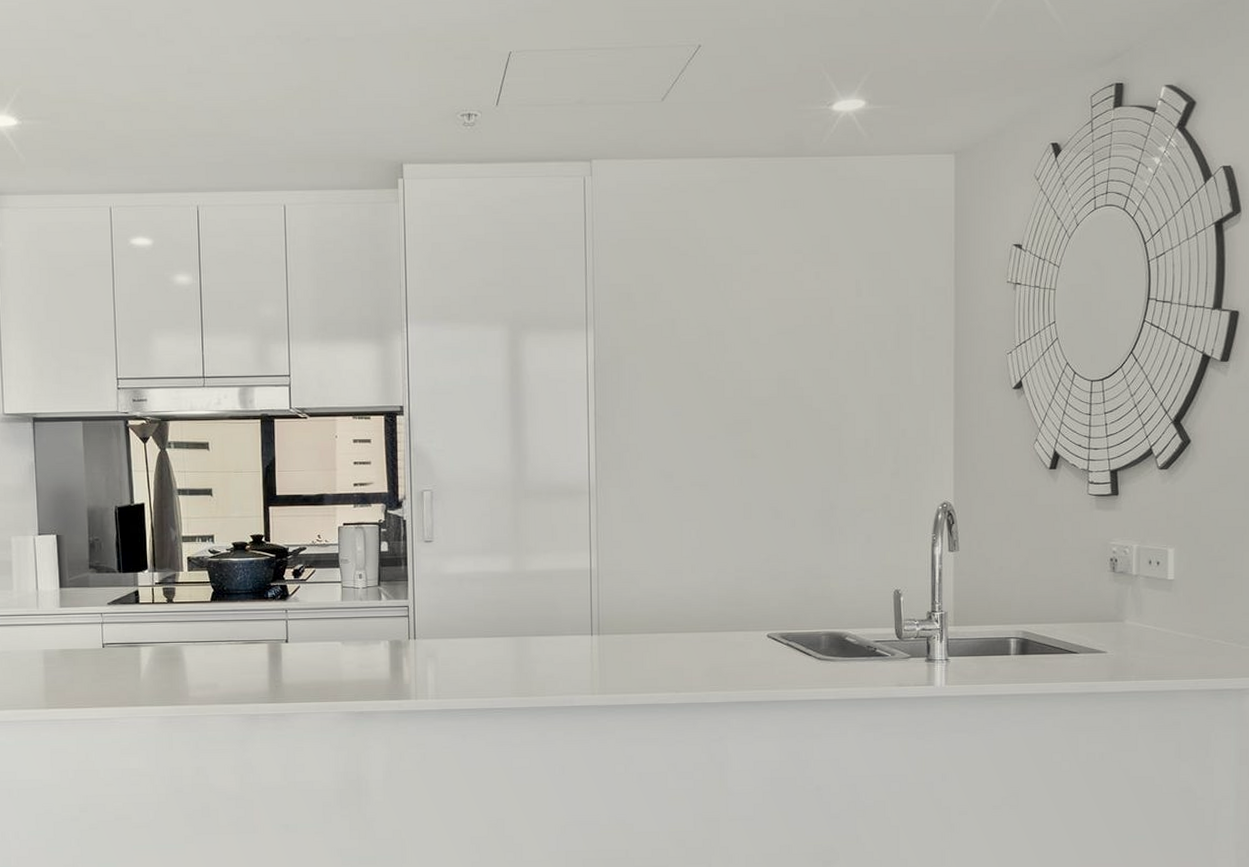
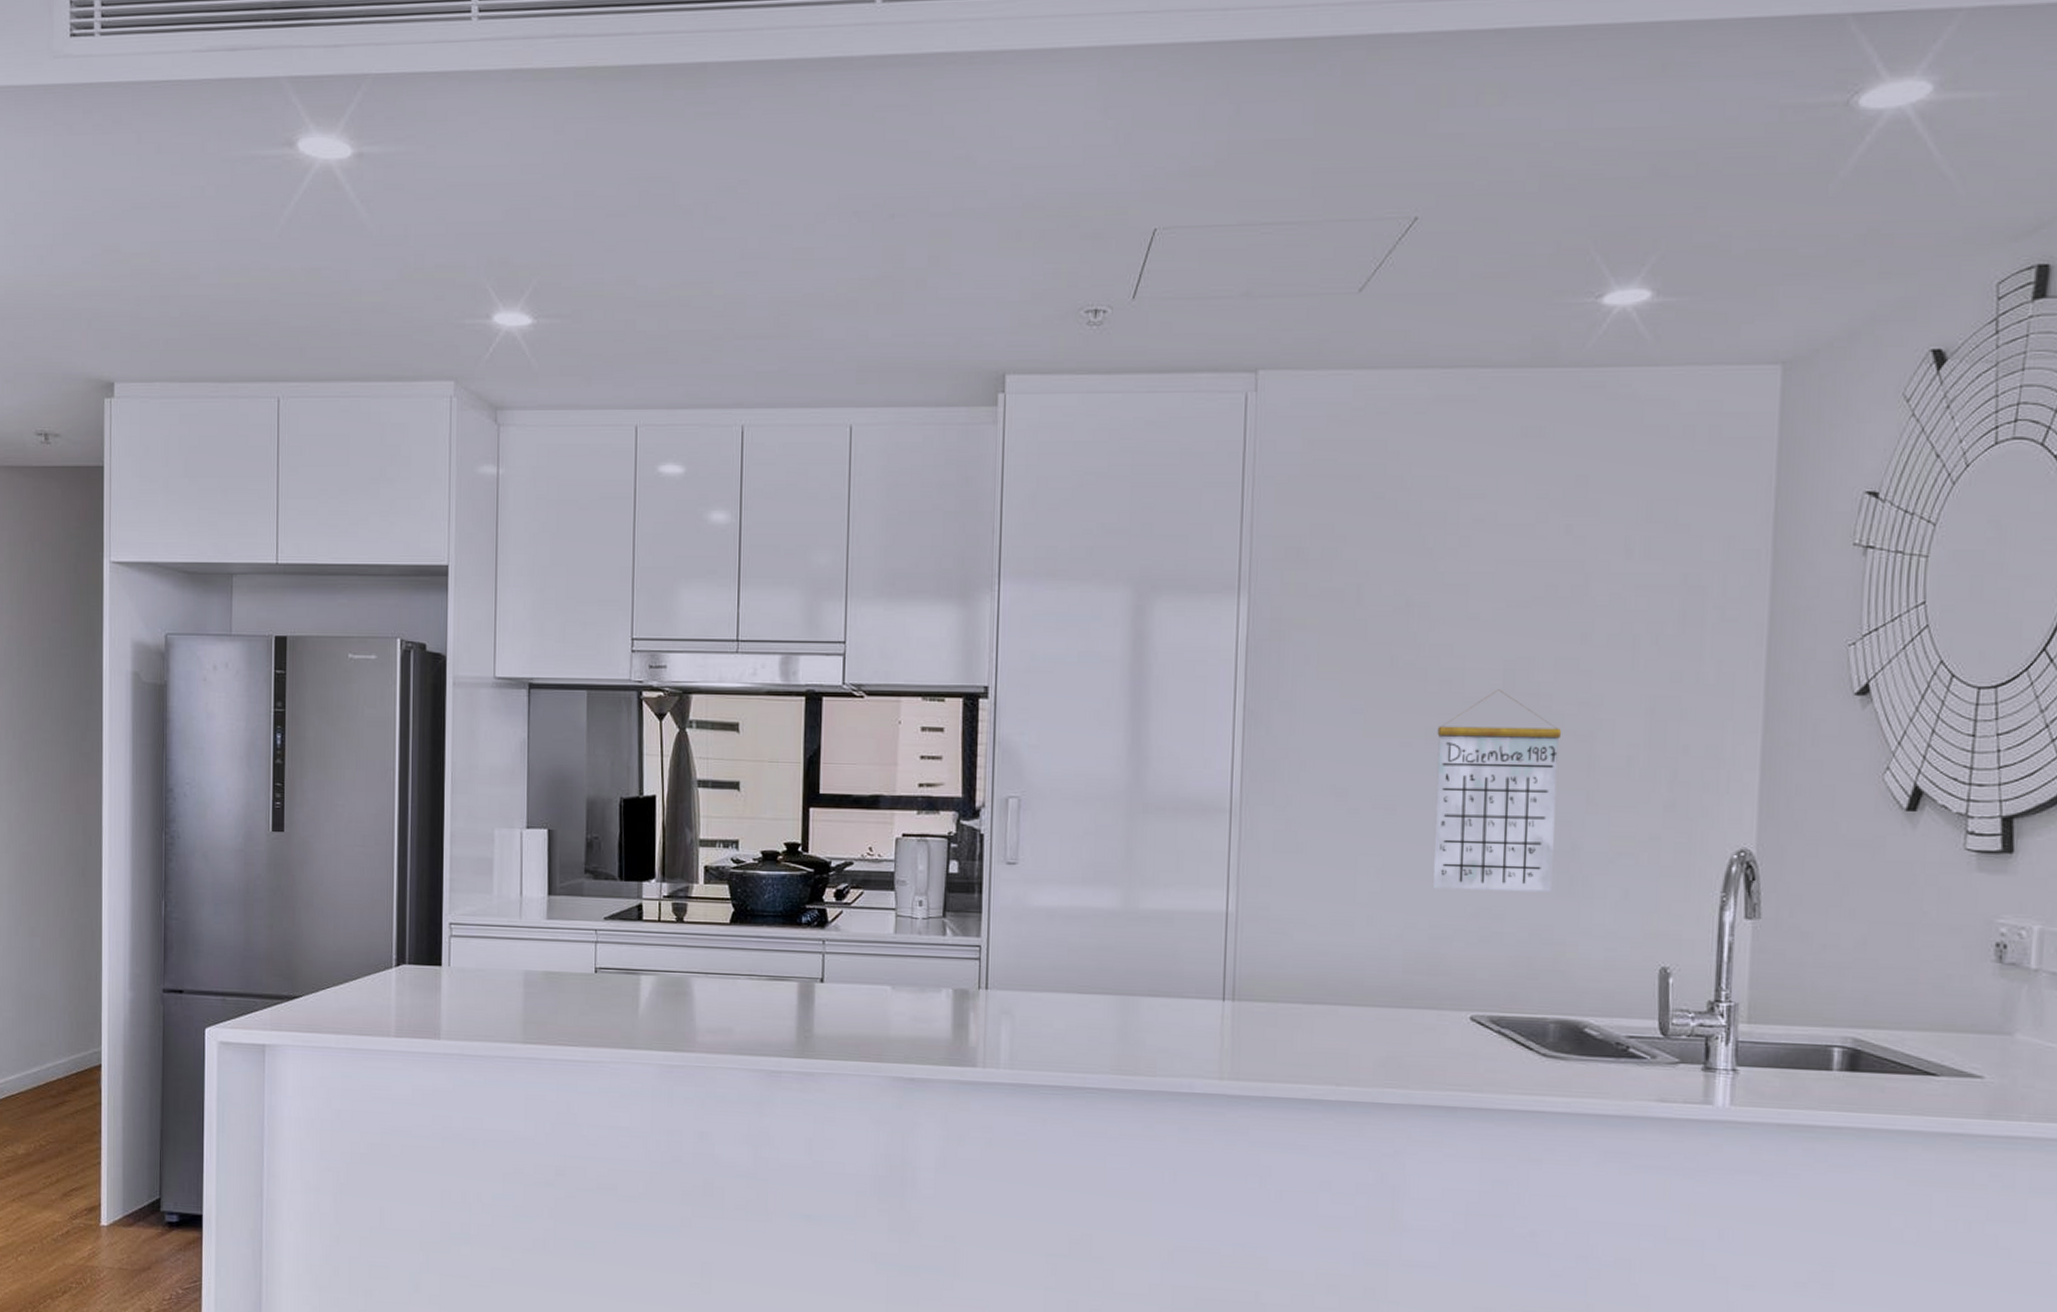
calendar: none [734,394,820,543] -> present [1432,689,1562,892]

